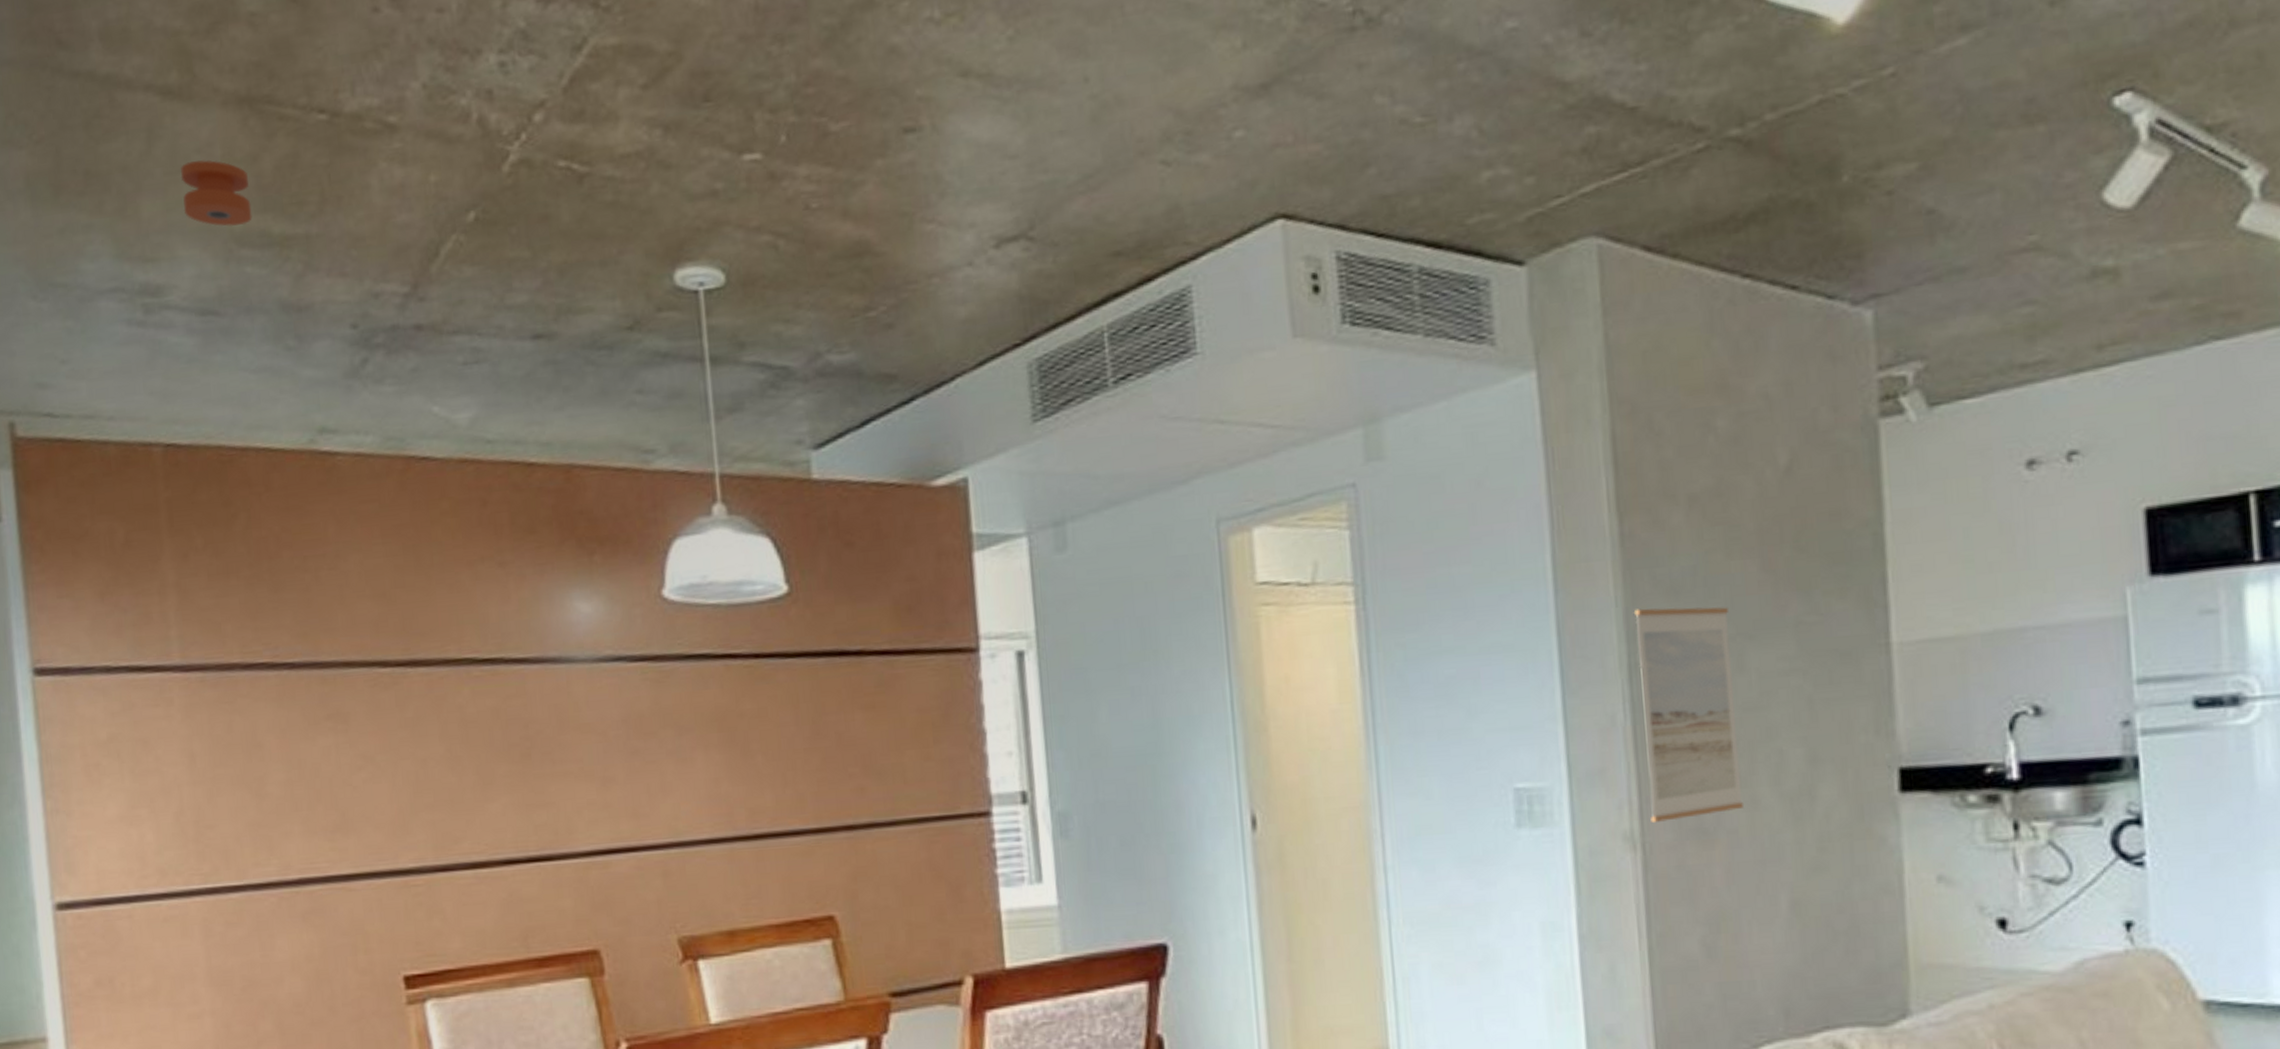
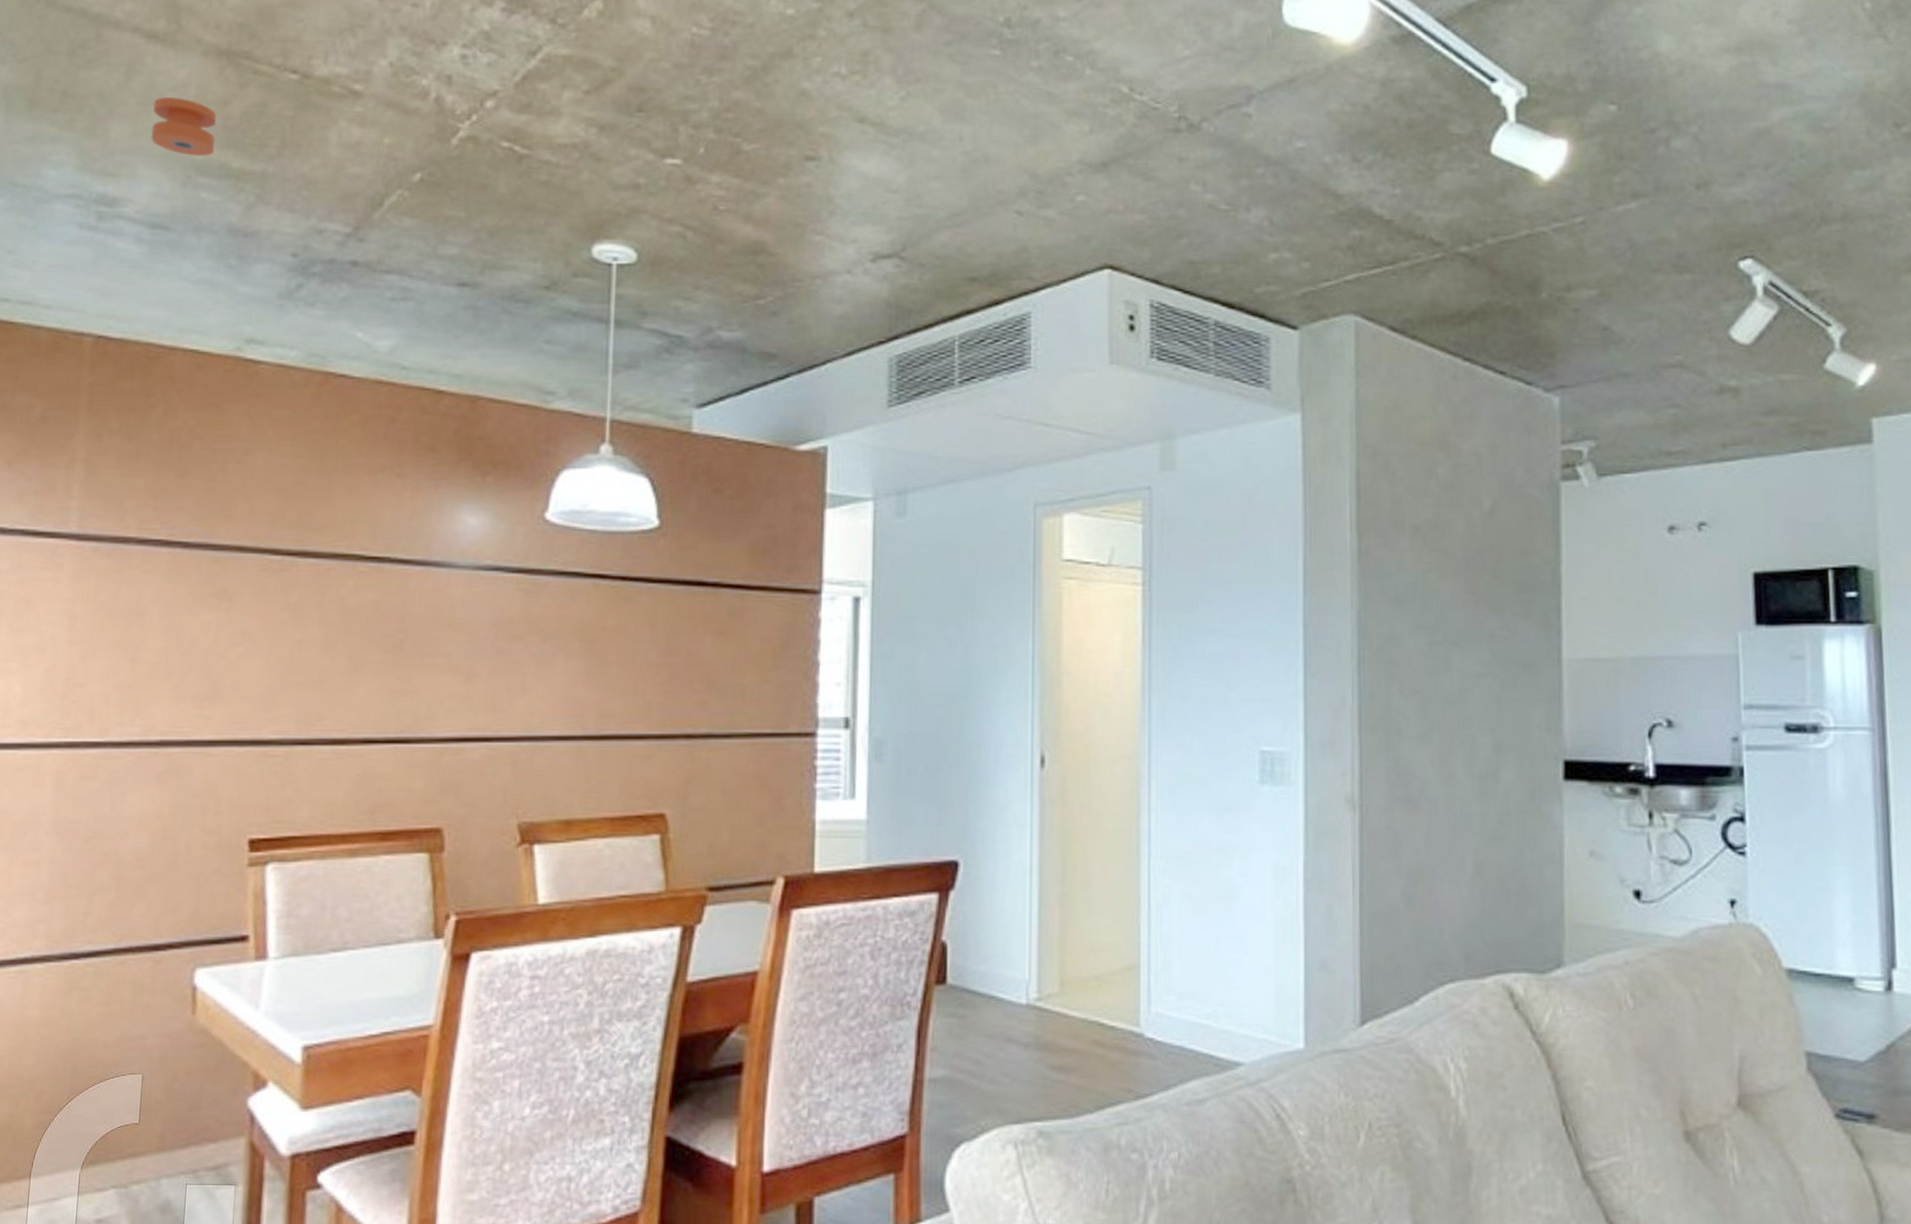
wall art: present [1633,607,1743,822] -> none [1364,612,1442,789]

